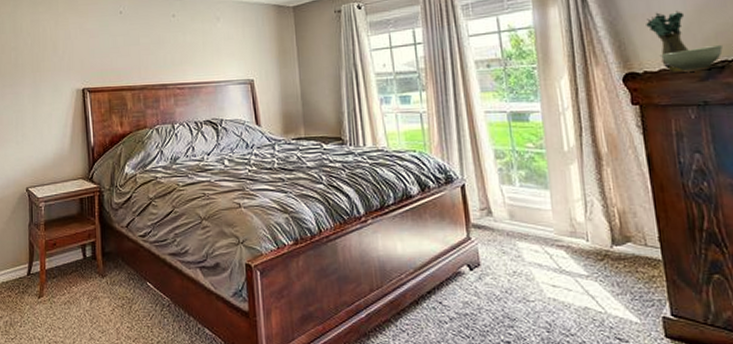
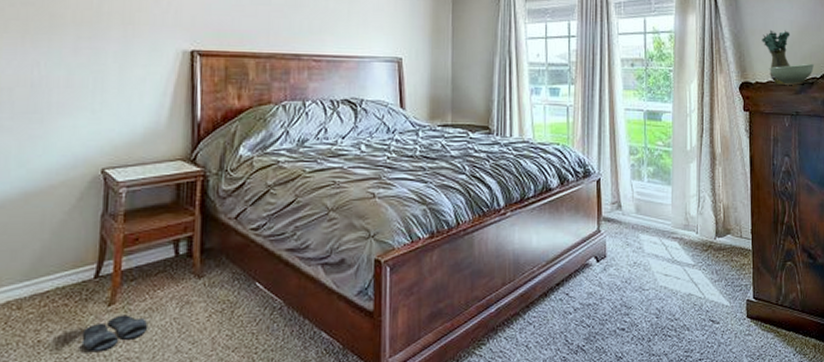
slippers: none [22,306,68,334] -> present [81,314,148,351]

